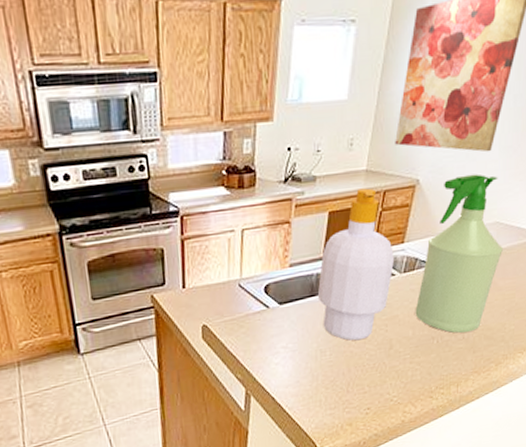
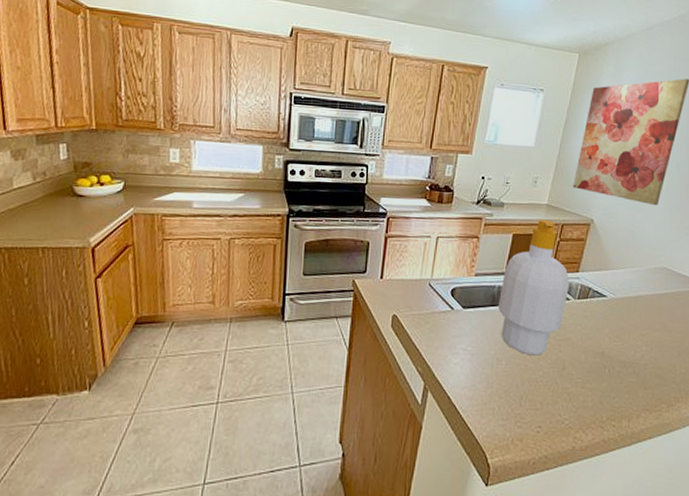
spray bottle: present [415,174,503,334] -> none [588,222,671,368]

